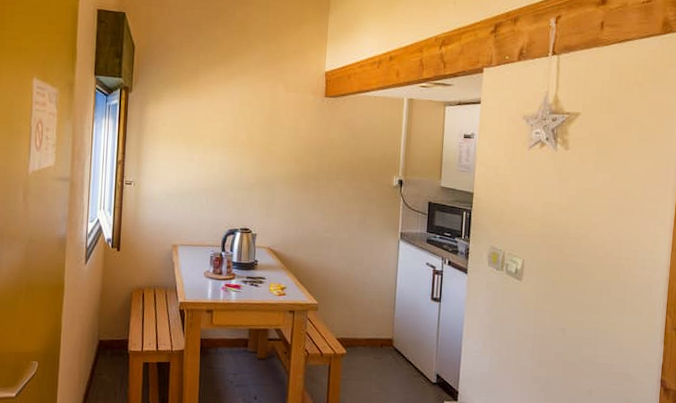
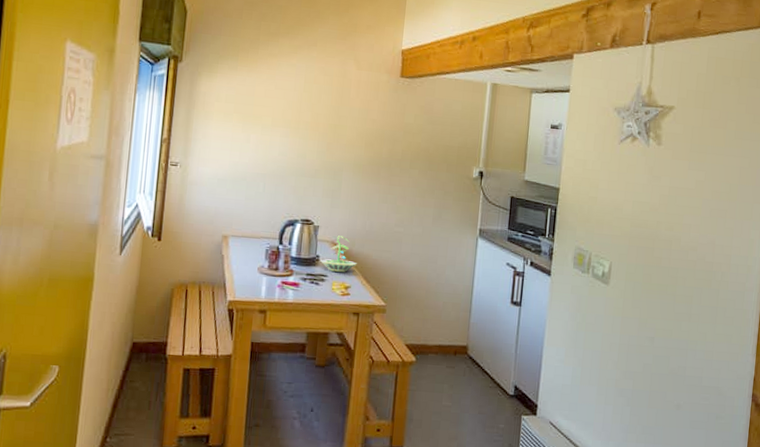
terrarium: none [259,242,291,275] -> present [320,236,357,272]

